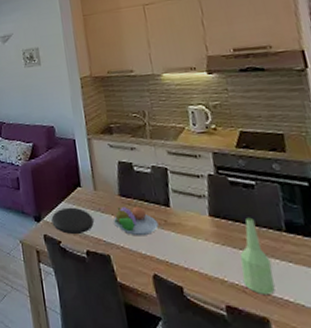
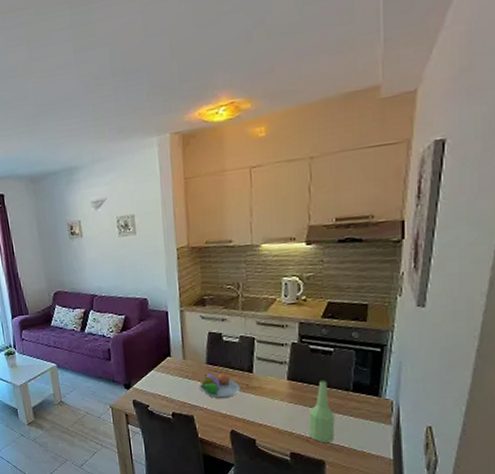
plate: present [51,207,94,235] -> none [140,375,181,400]

